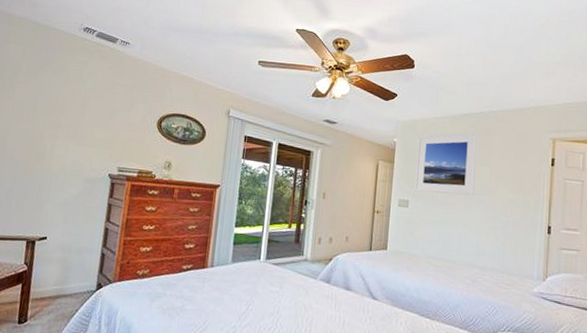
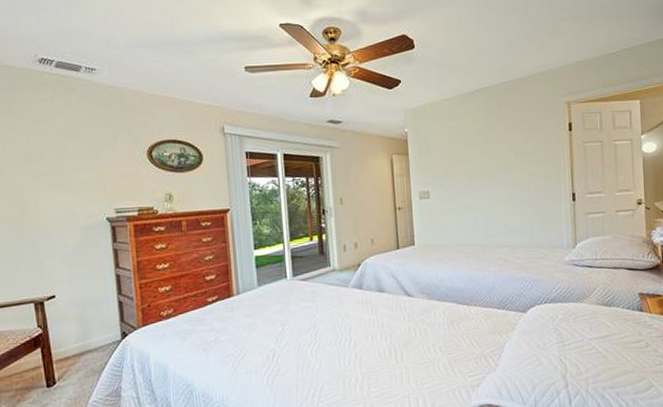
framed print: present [414,132,479,196] -> none [430,108,495,181]

